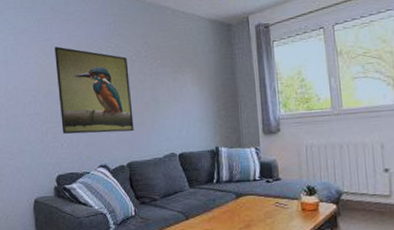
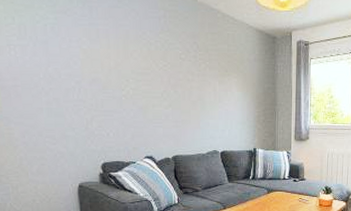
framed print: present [54,46,134,135] -> none [100,33,180,128]

